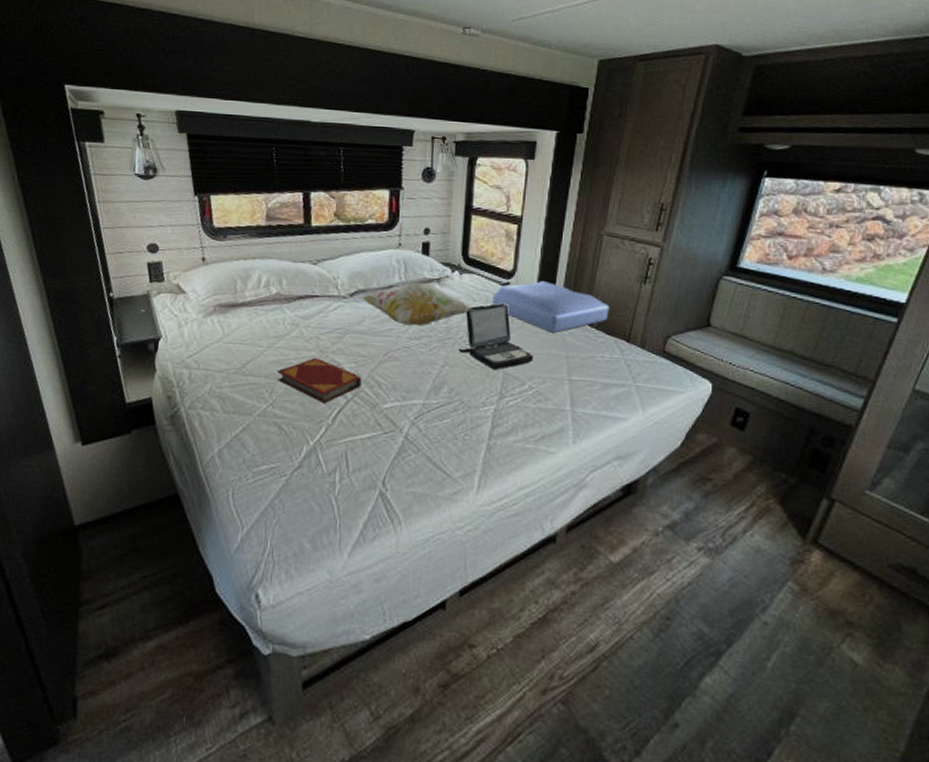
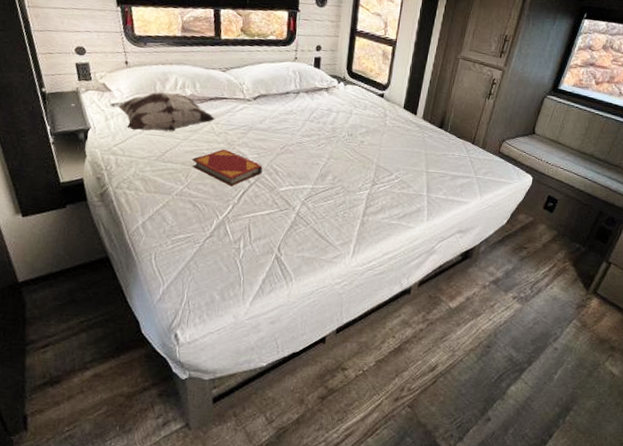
decorative pillow: none [185,291,305,339] -> present [111,92,216,132]
decorative pillow: present [360,282,469,326] -> none [262,90,351,126]
laptop: present [458,302,534,369] -> none [341,109,401,163]
cushion: present [492,280,610,333] -> none [370,93,461,135]

